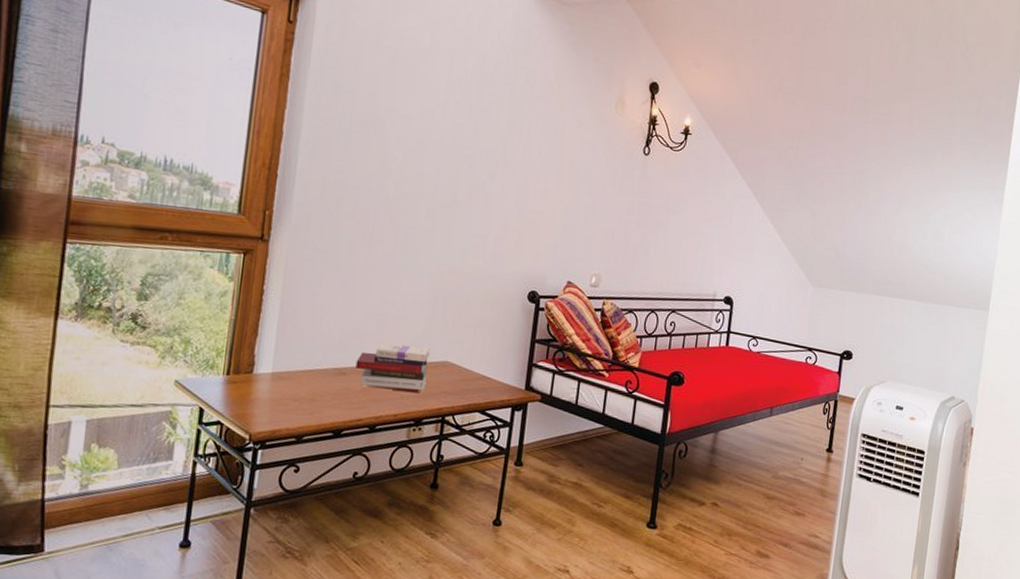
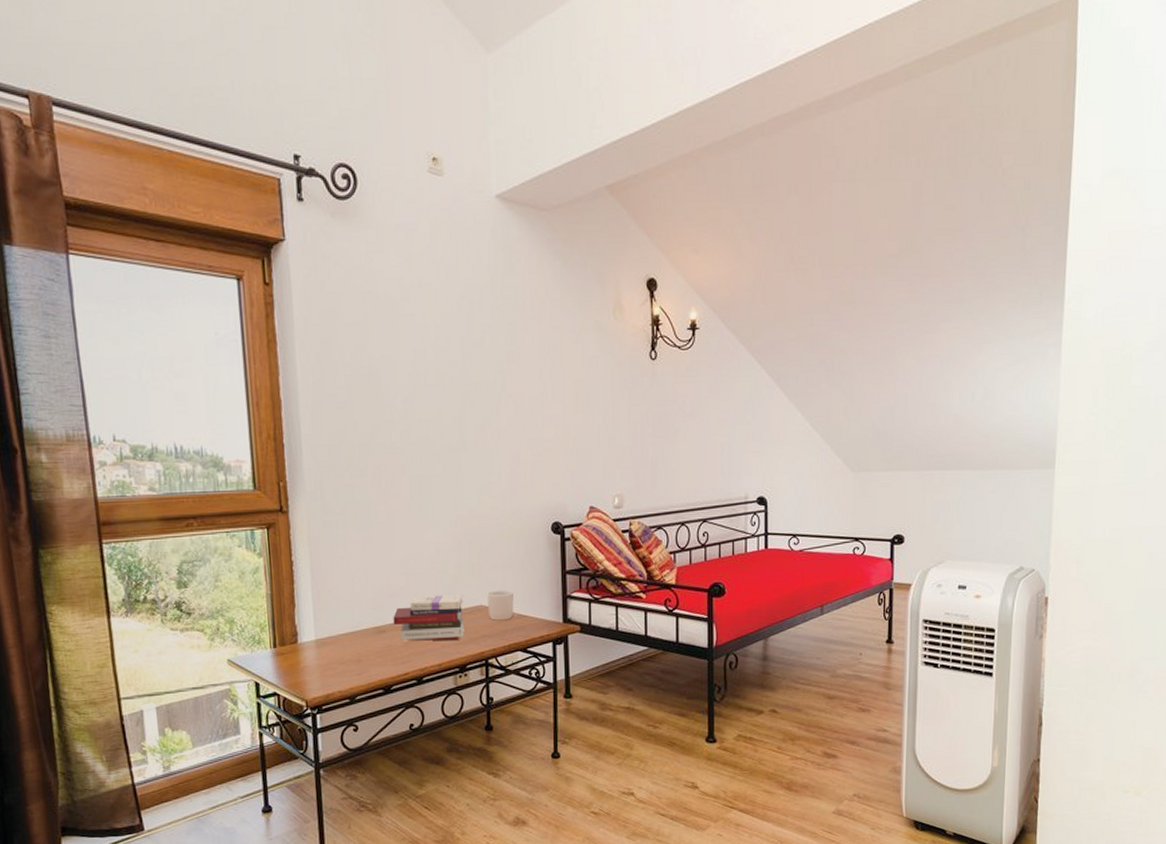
mug: none [452,348,481,380] -> present [487,589,514,621]

